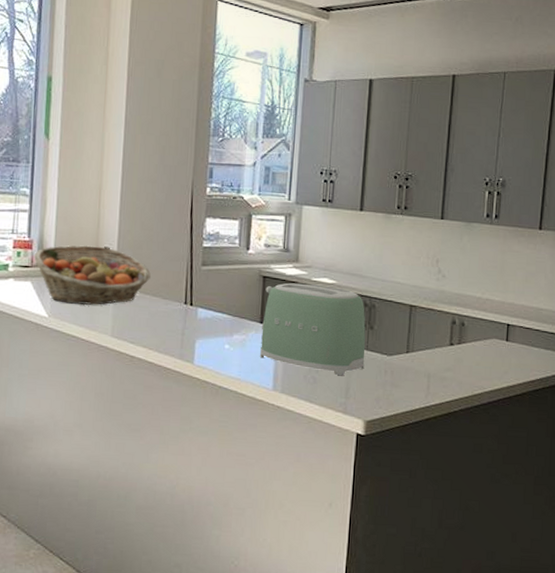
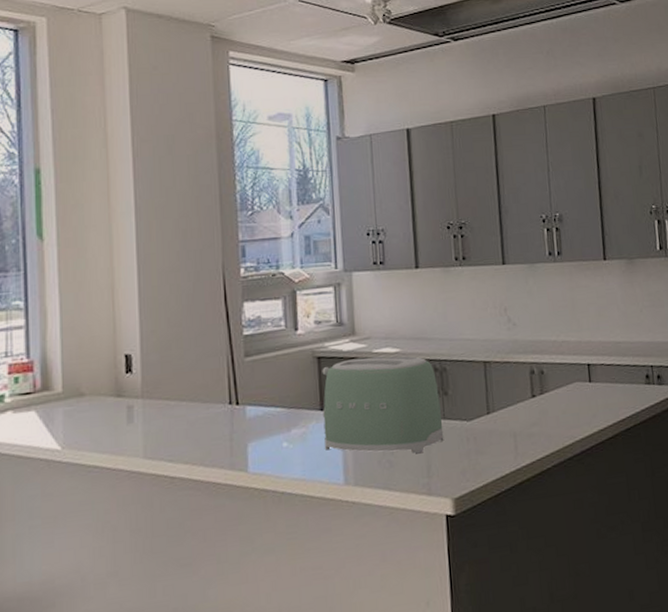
fruit basket: present [33,244,151,306] -> none [36,354,185,429]

